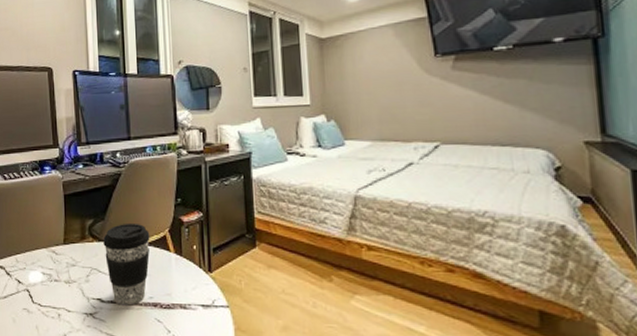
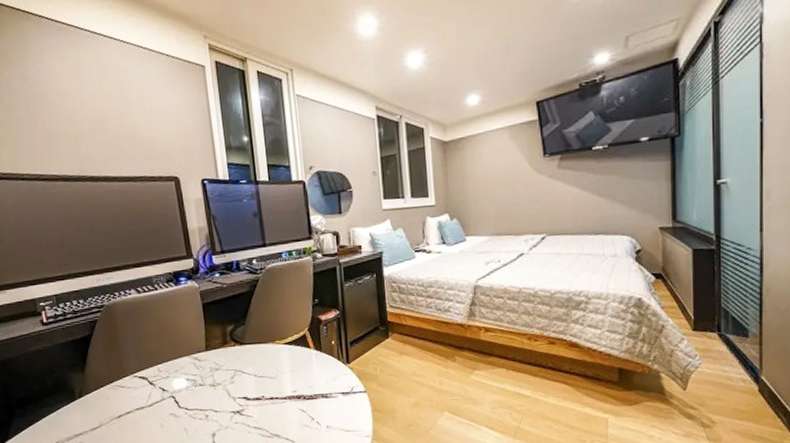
coffee cup: present [103,222,150,306] -> none [245,325,291,401]

